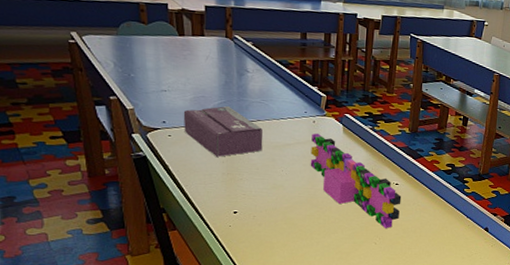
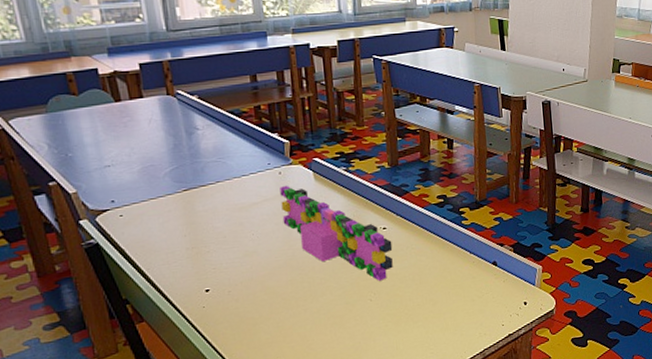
tissue box: present [183,105,263,157] -> none [132,171,227,231]

